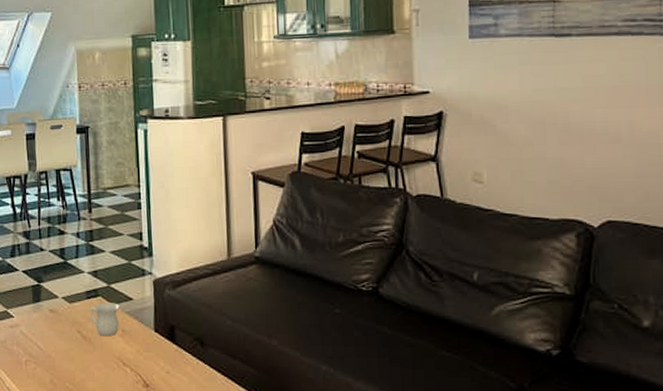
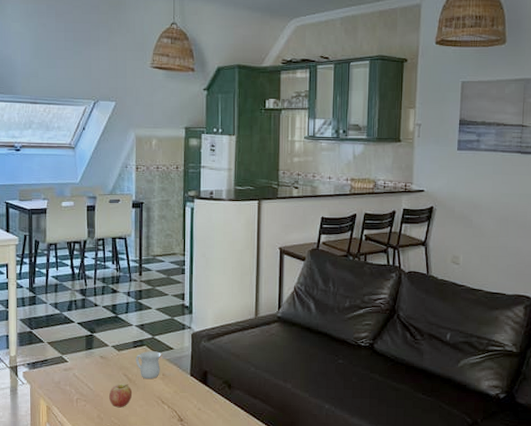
fruit: none [62,342,89,371] -> present [109,384,133,408]

